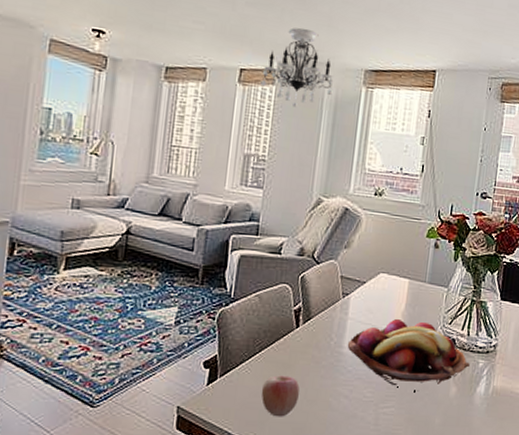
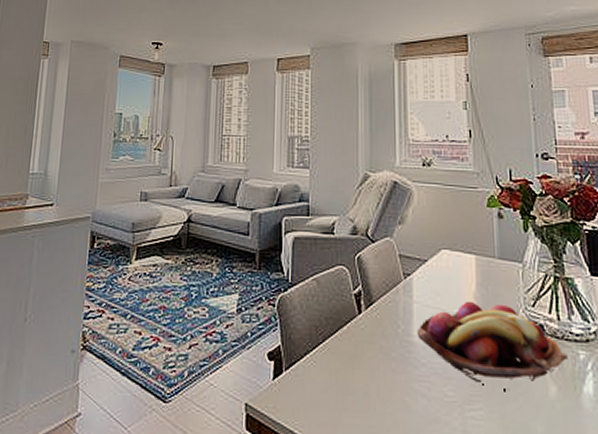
chandelier: present [260,27,334,108] -> none [297,14,366,88]
apple: present [261,375,300,417] -> none [329,369,372,419]

